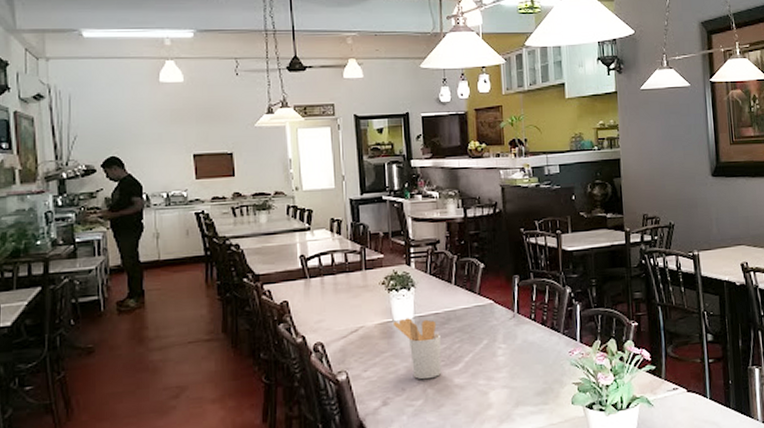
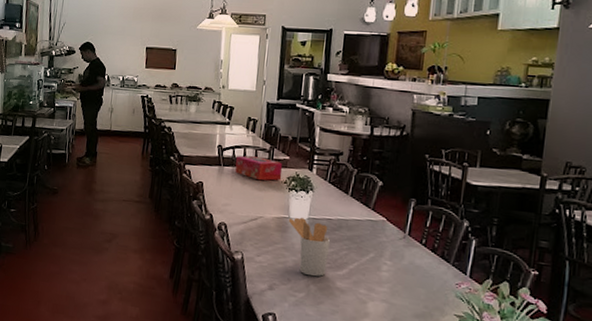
tissue box: none [322,260,379,287] -> present [235,156,282,181]

